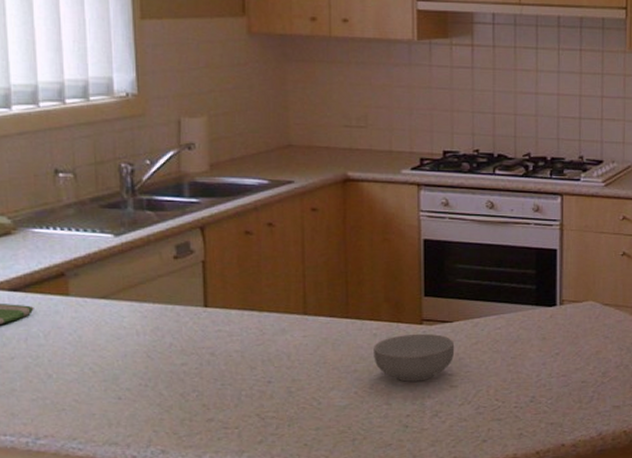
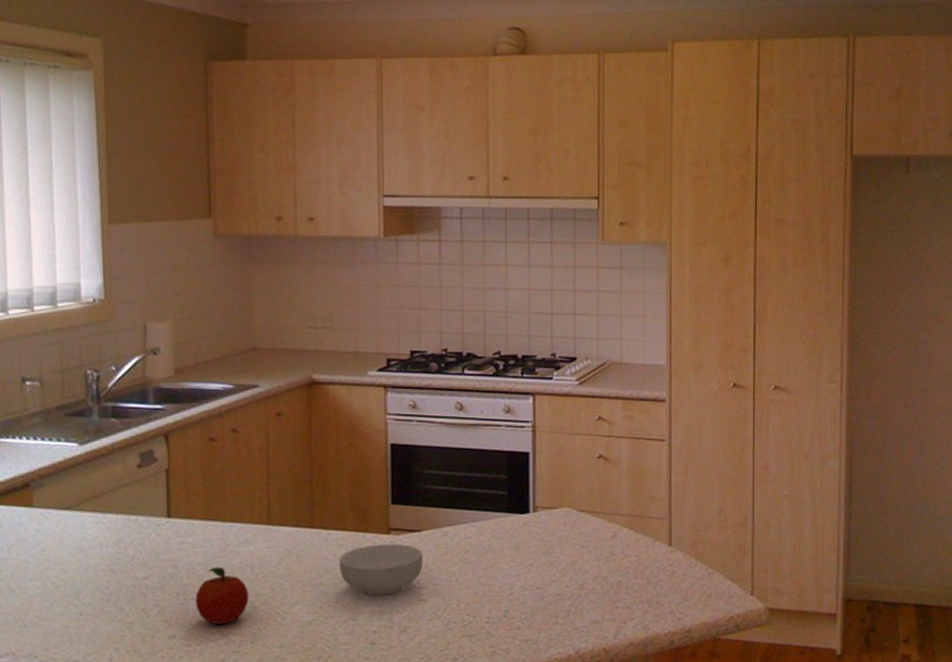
fruit: none [233,354,286,408] -> present [195,566,249,624]

